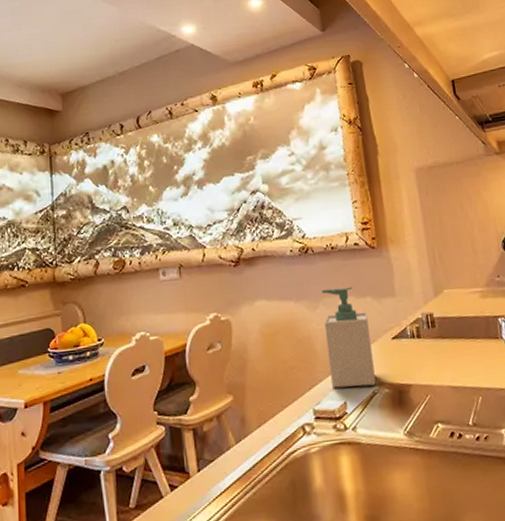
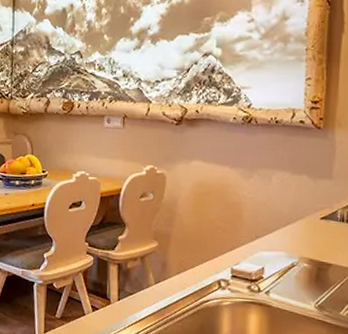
soap bottle: present [321,286,376,388] -> none [252,161,300,258]

